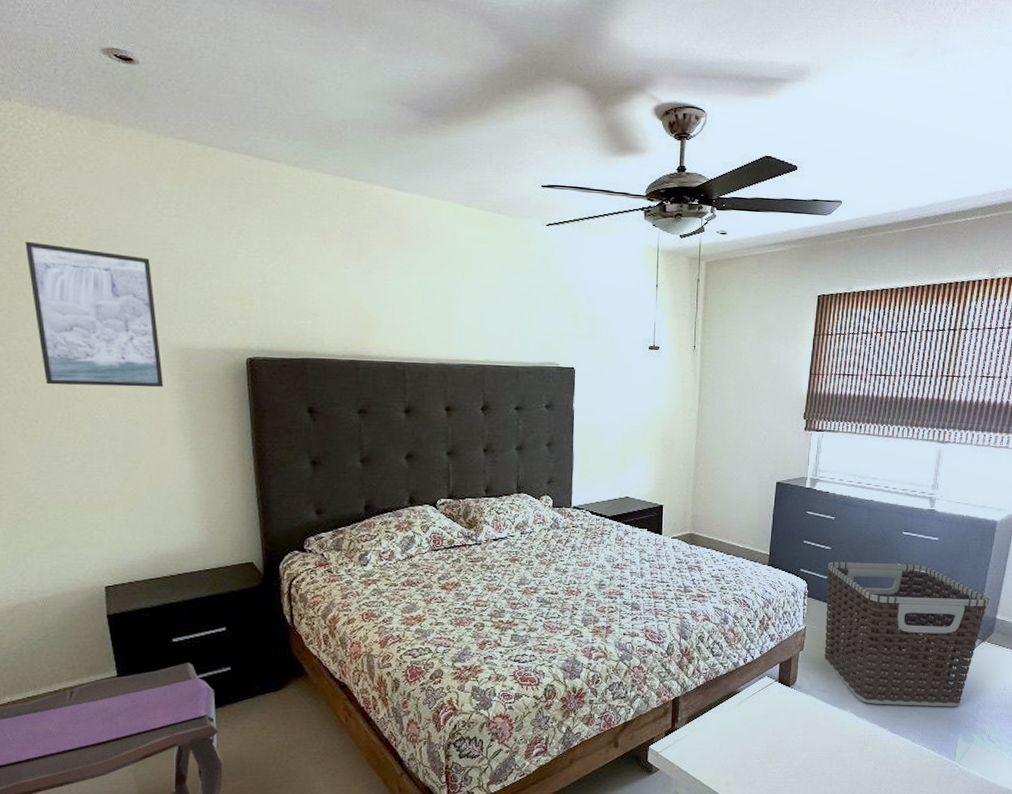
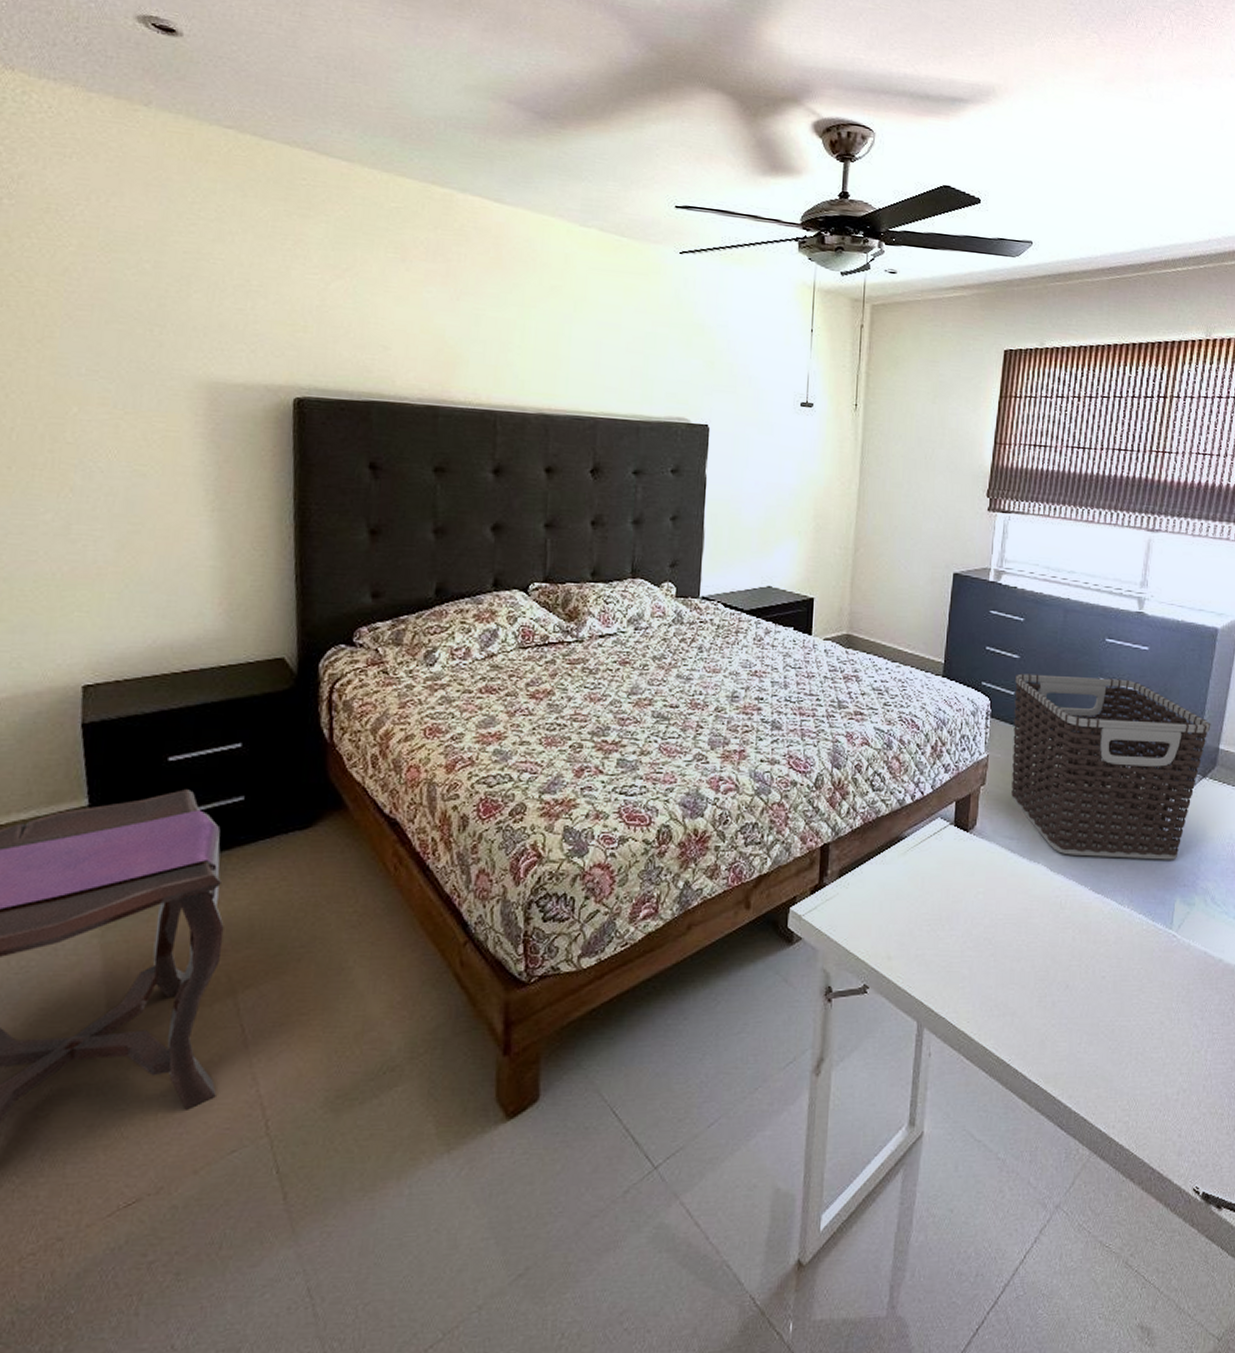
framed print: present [25,241,164,388] -> none [15,241,184,430]

